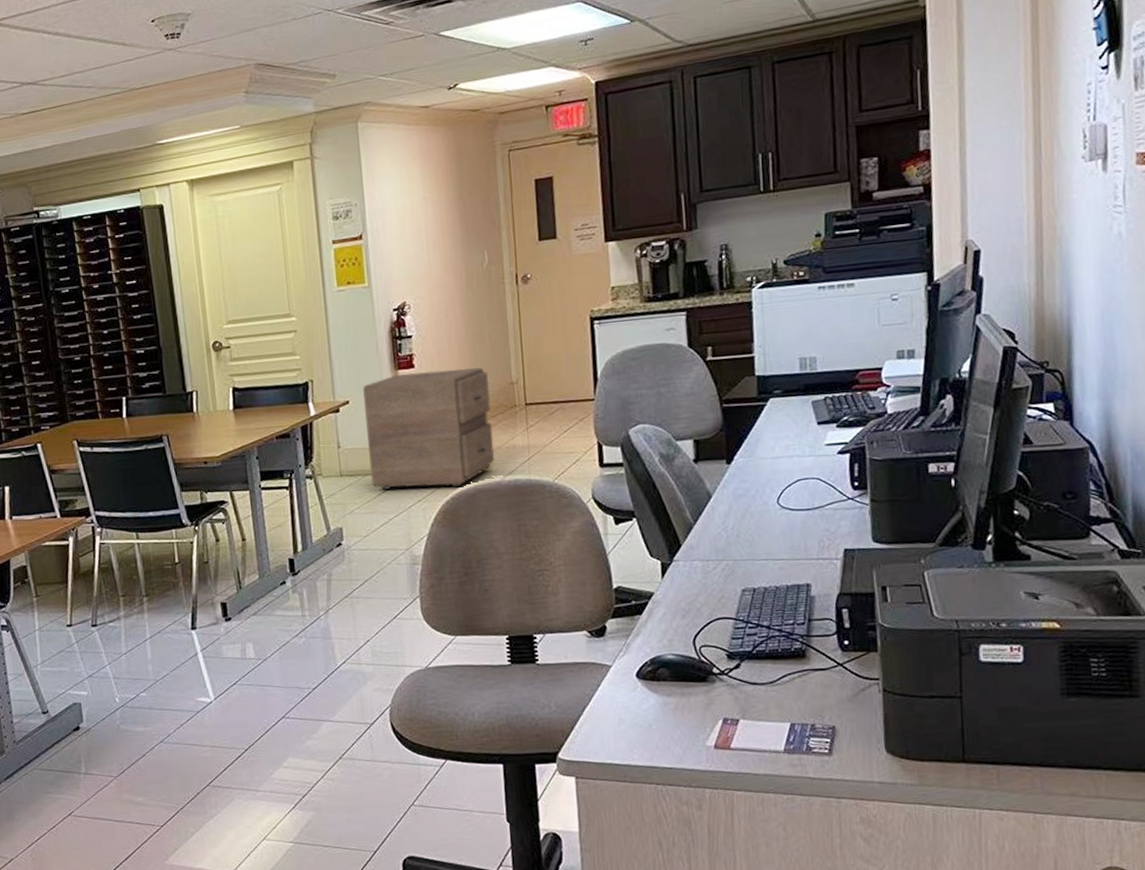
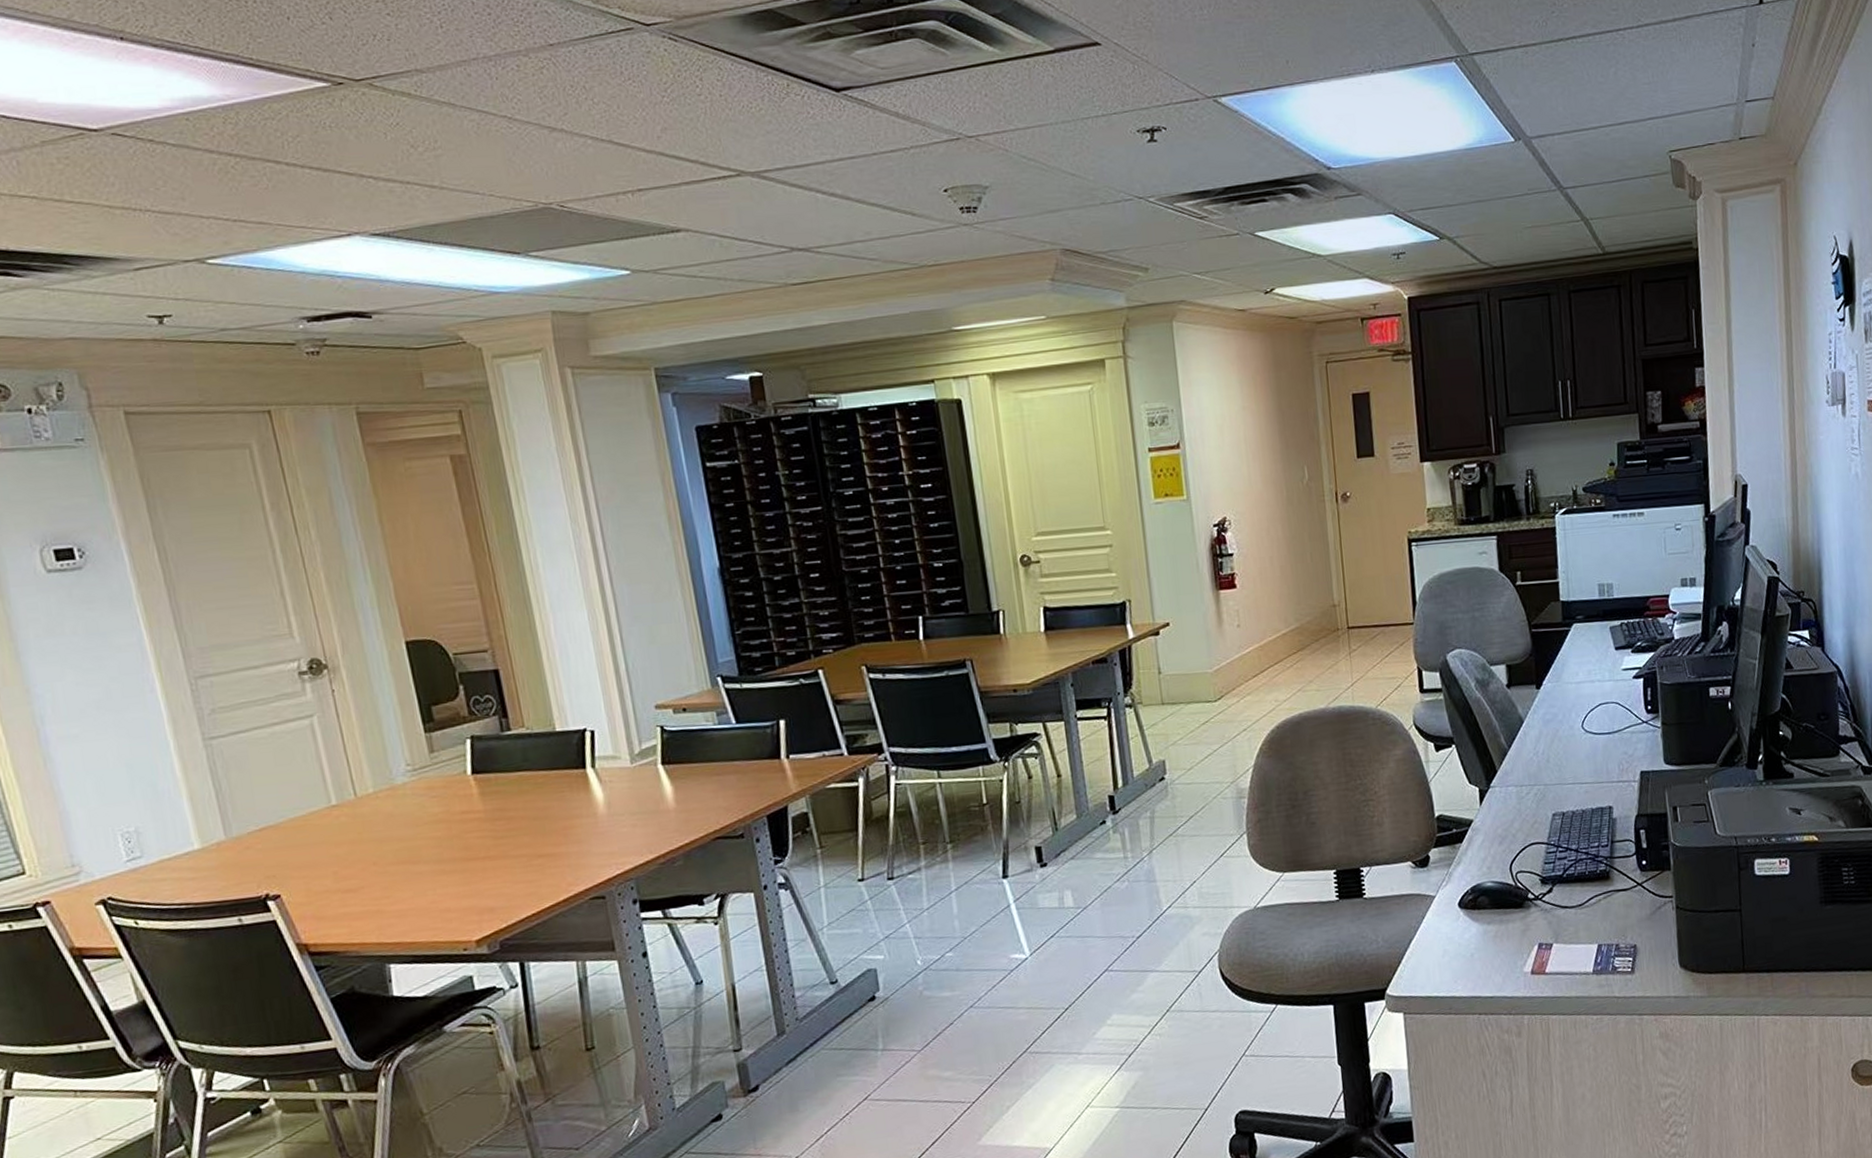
filing cabinet: present [363,367,495,490] -> none [1184,589,1319,719]

